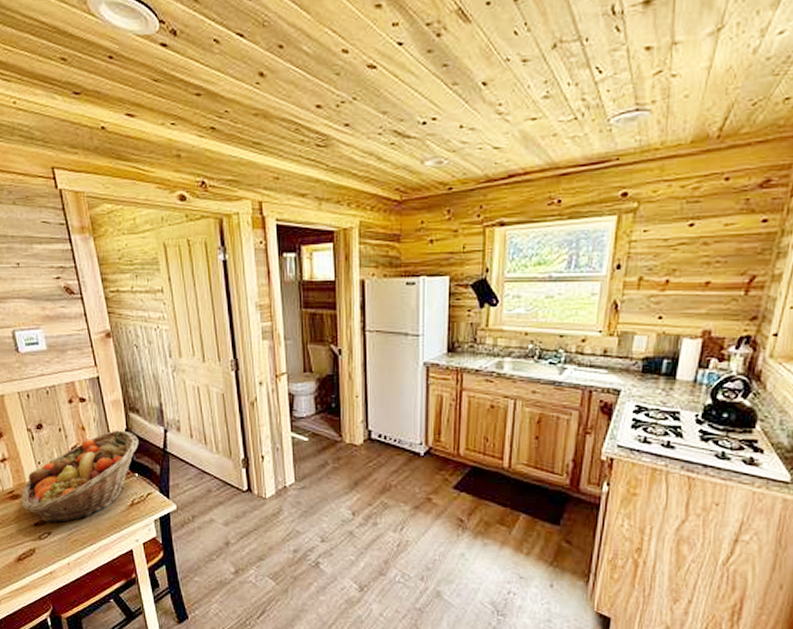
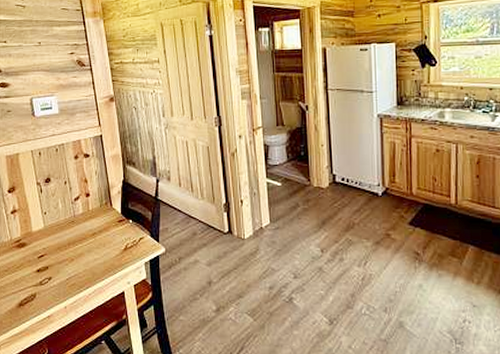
fruit basket: present [21,430,139,523] -> none [27,181,134,268]

